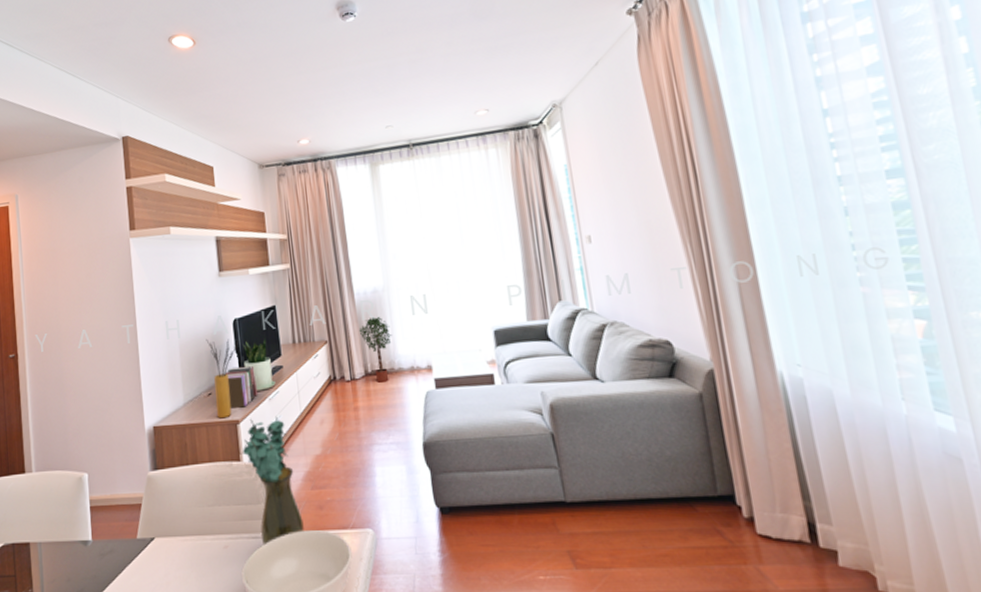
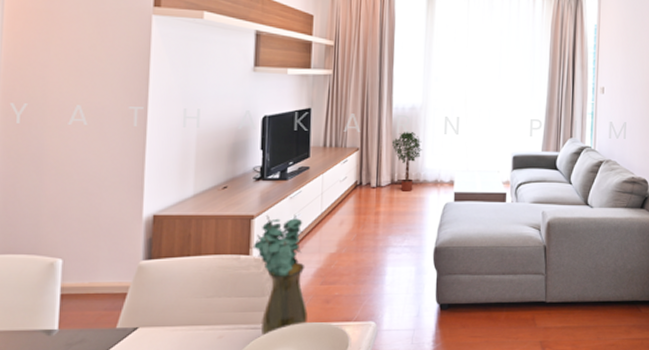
vase: present [206,339,239,419] -> none [229,133,266,213]
books: present [225,365,258,408] -> none [246,163,280,203]
planter: present [243,338,276,391] -> none [268,138,299,189]

